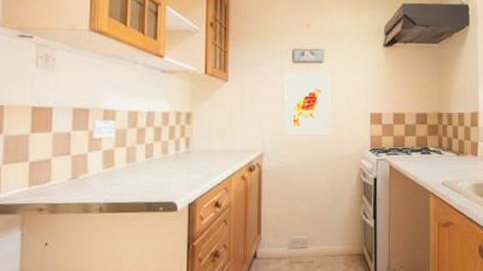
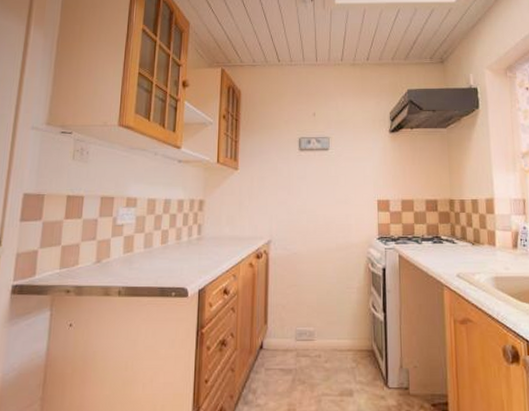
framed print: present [285,72,330,135] -> none [292,159,336,222]

